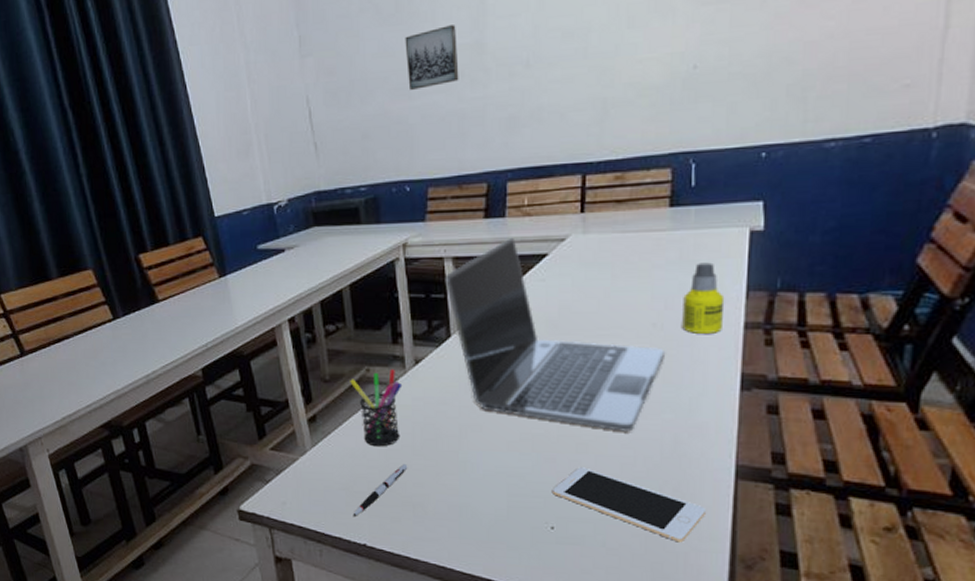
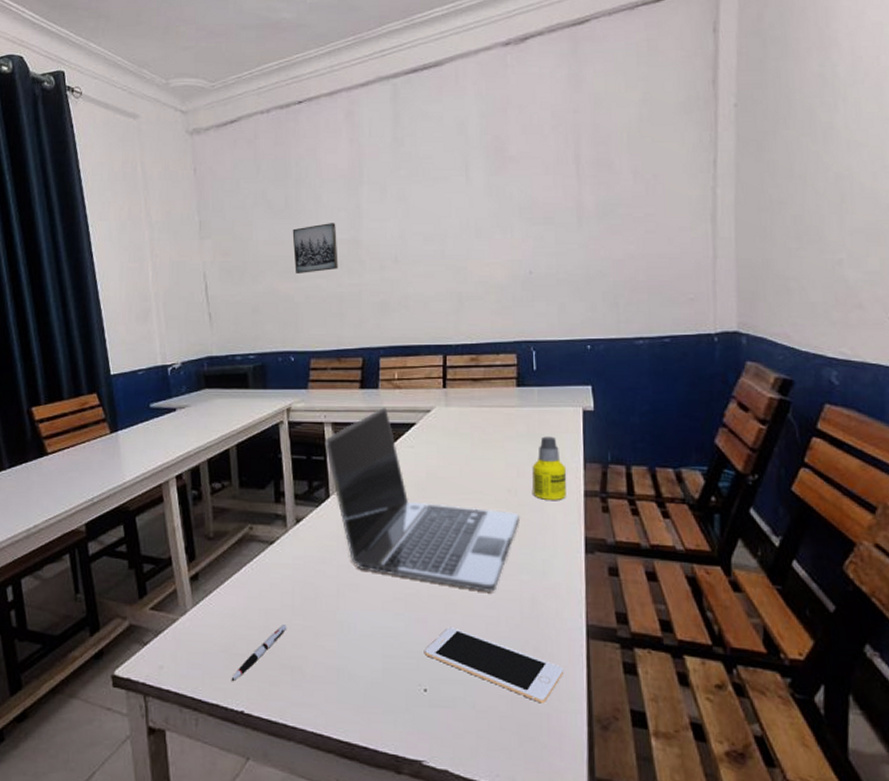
pen holder: present [350,369,403,447] -> none [233,528,284,607]

